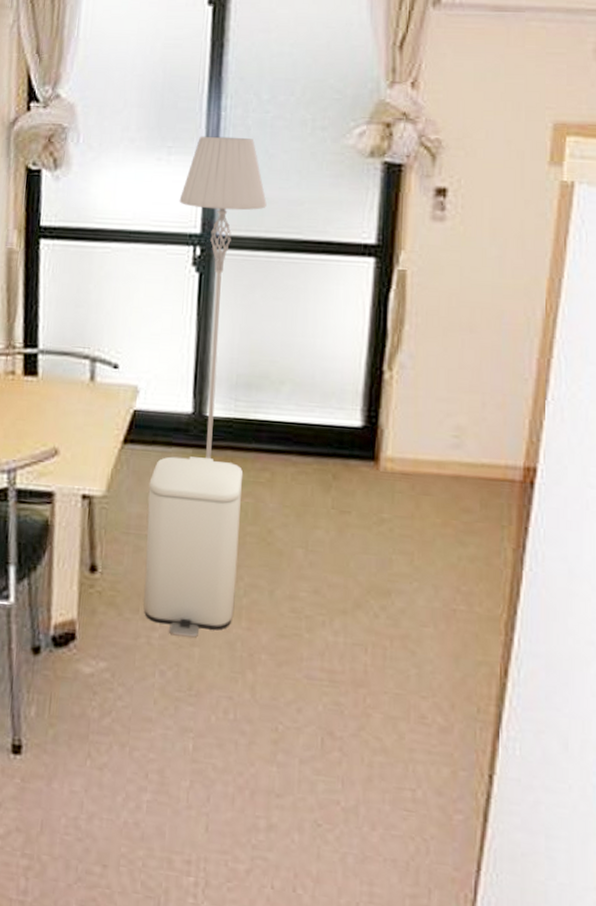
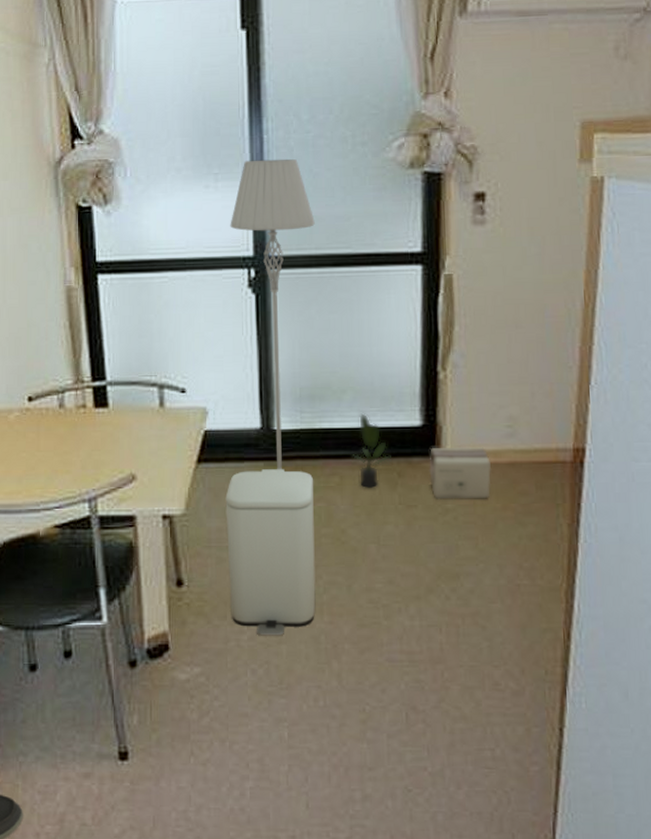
potted plant: none [285,407,327,489] -> present [352,413,391,489]
box: none [366,452,434,513] -> present [429,446,492,500]

